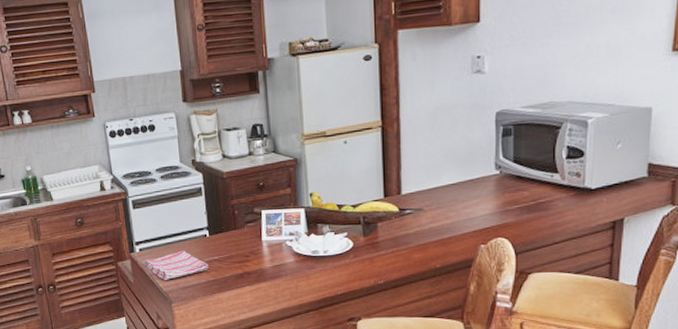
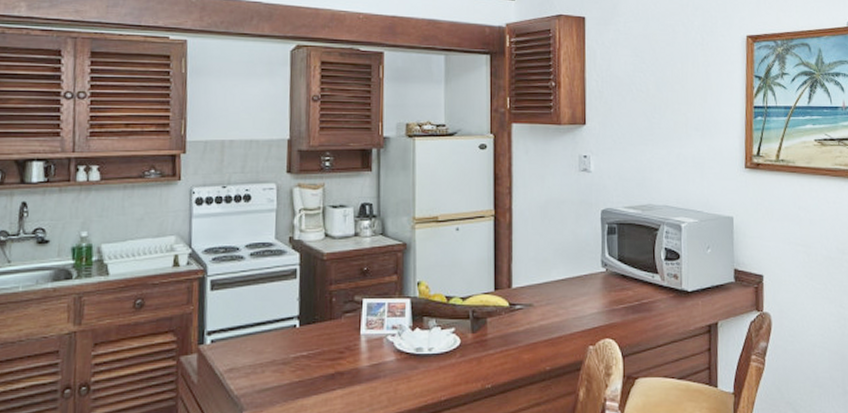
dish towel: present [143,250,209,280] -> none [213,343,295,381]

